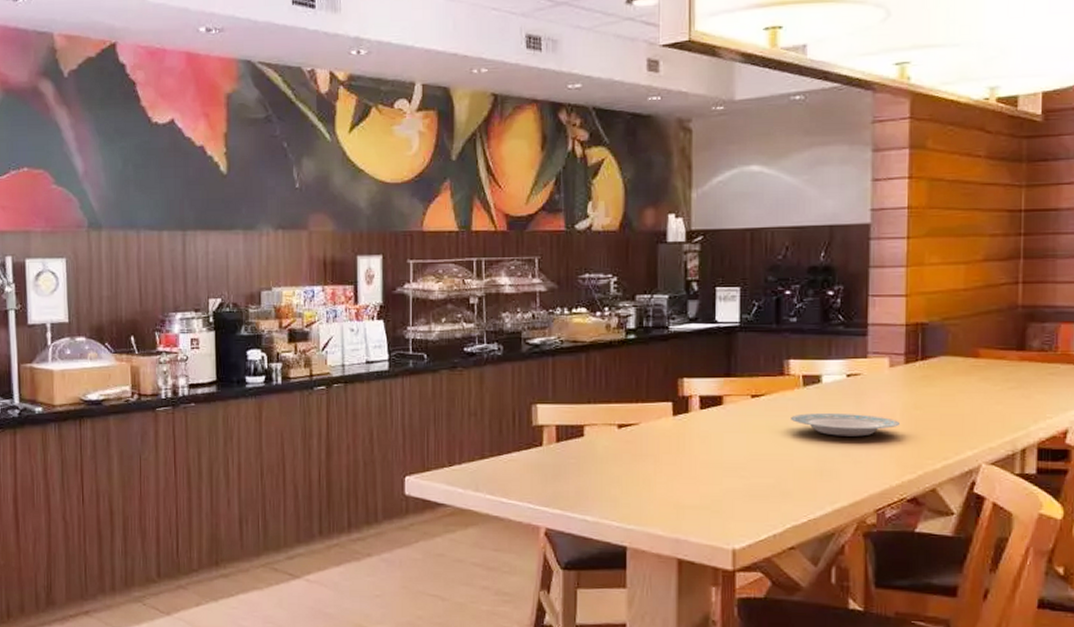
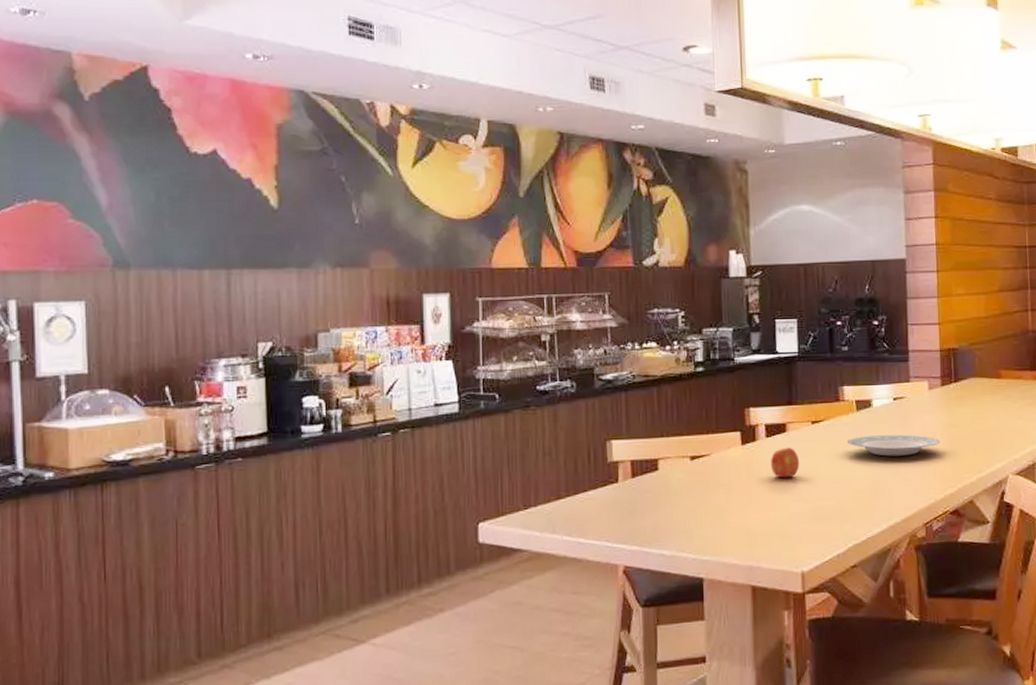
fruit: none [704,421,736,453] -> present [771,447,800,479]

